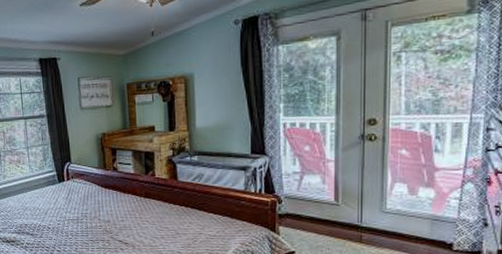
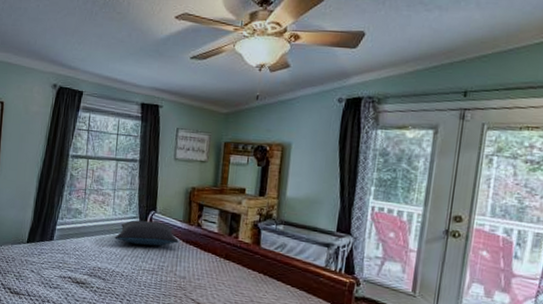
pillow: none [35,171,98,197] -> present [115,220,179,246]

